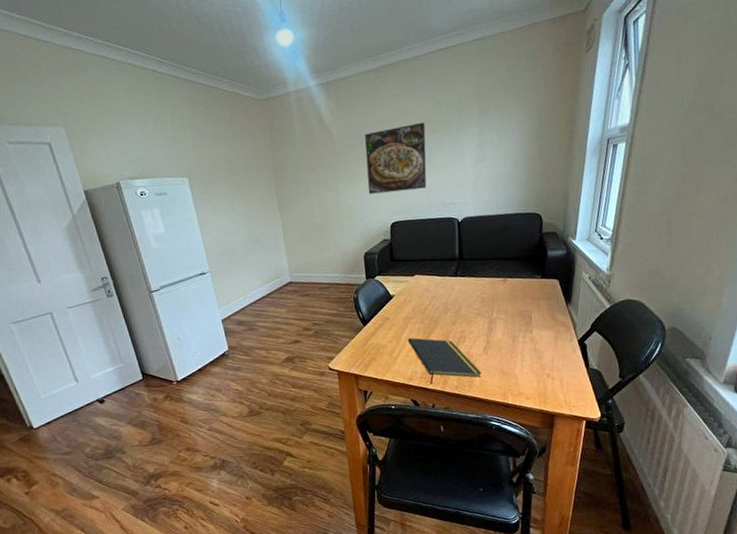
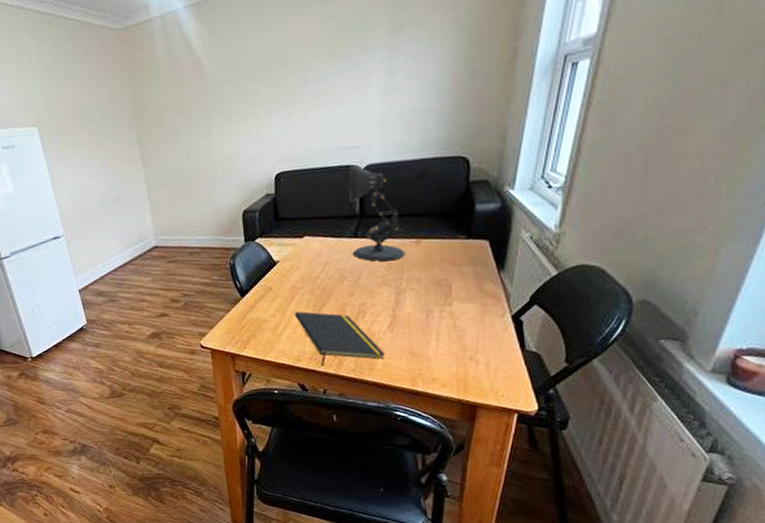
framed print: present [364,122,427,195] -> none [243,45,321,140]
desk lamp: none [449,217,496,296] -> present [348,164,406,262]

